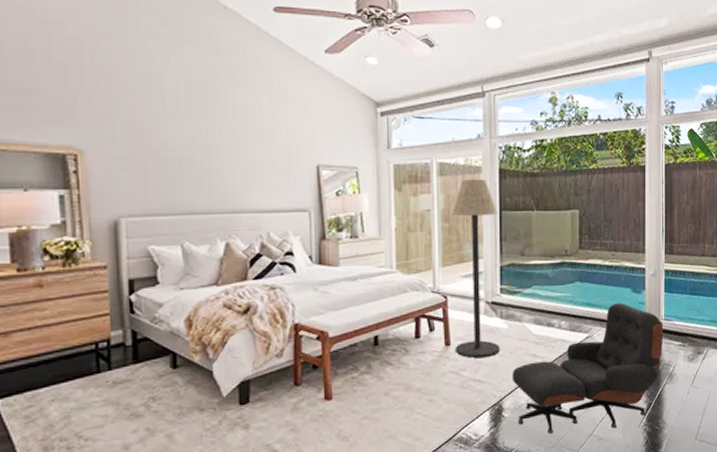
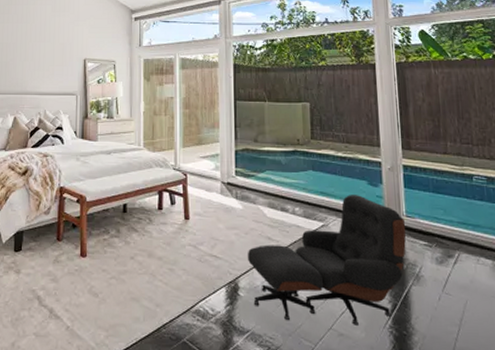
floor lamp: present [452,179,500,358] -> none [192,73,236,235]

